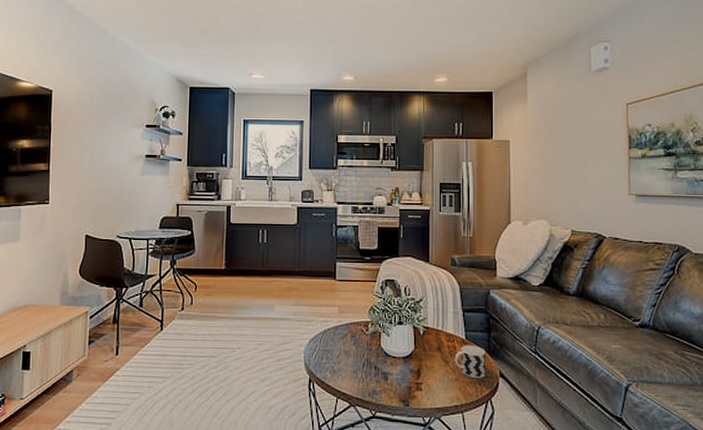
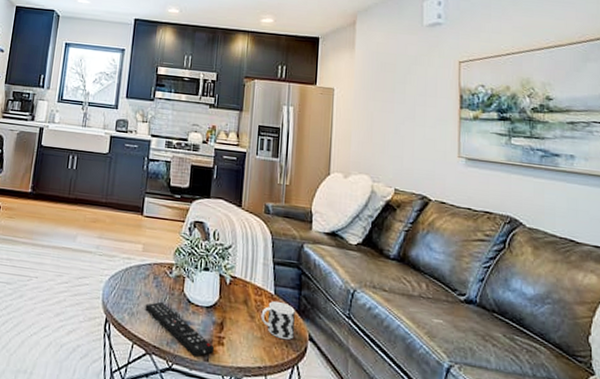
remote control: none [345,357,414,404] -> present [145,301,215,357]

